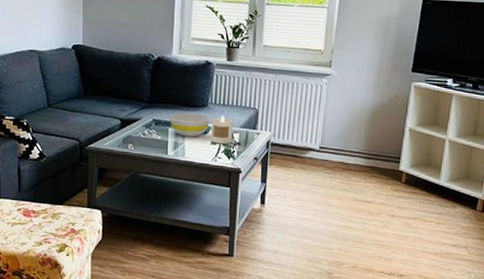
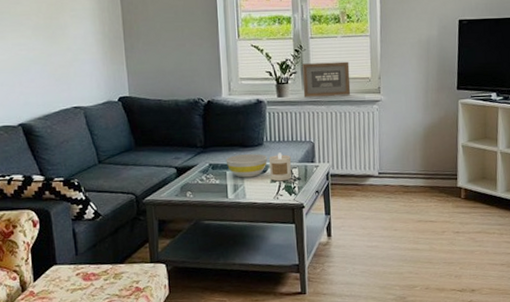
picture frame: none [253,29,303,67] -> present [302,61,351,98]

